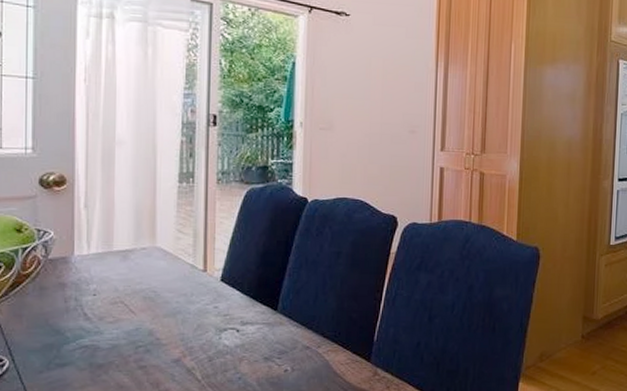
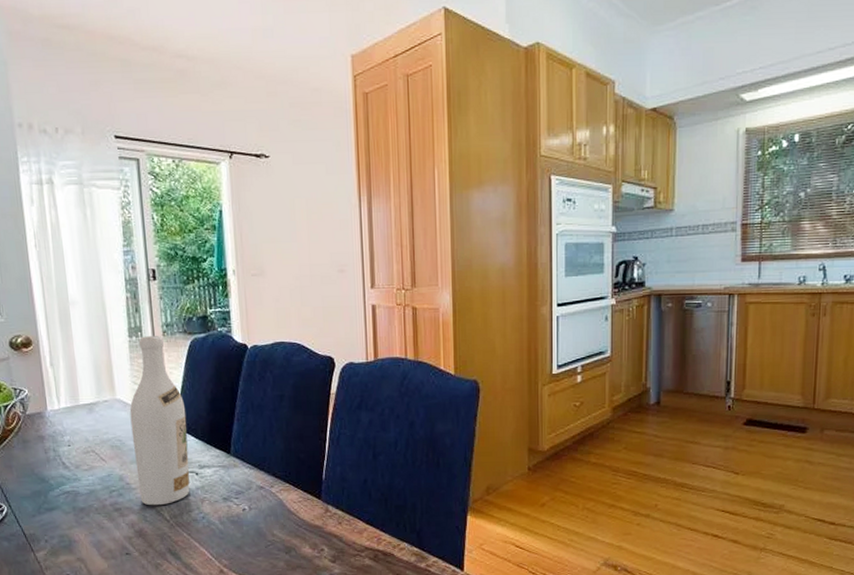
wine bottle: none [169,183,233,364] -> present [129,336,190,506]

